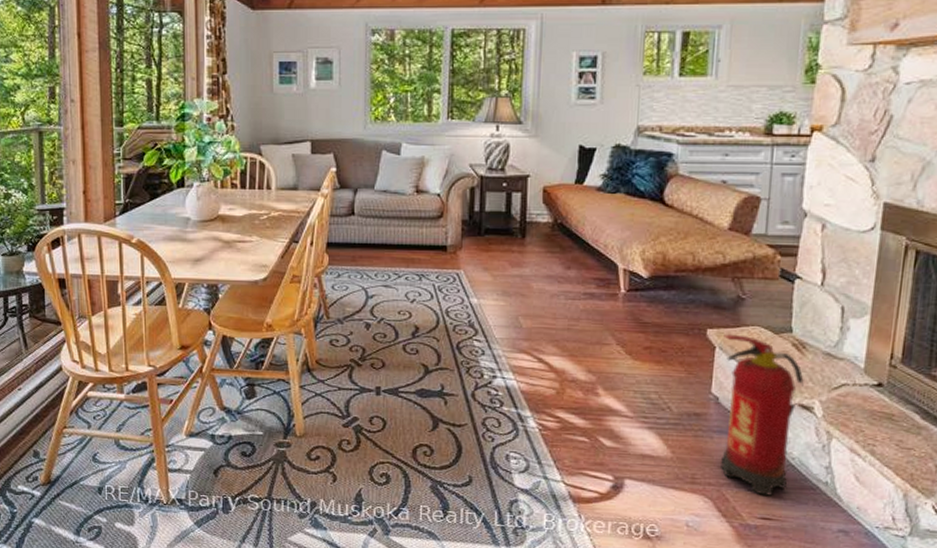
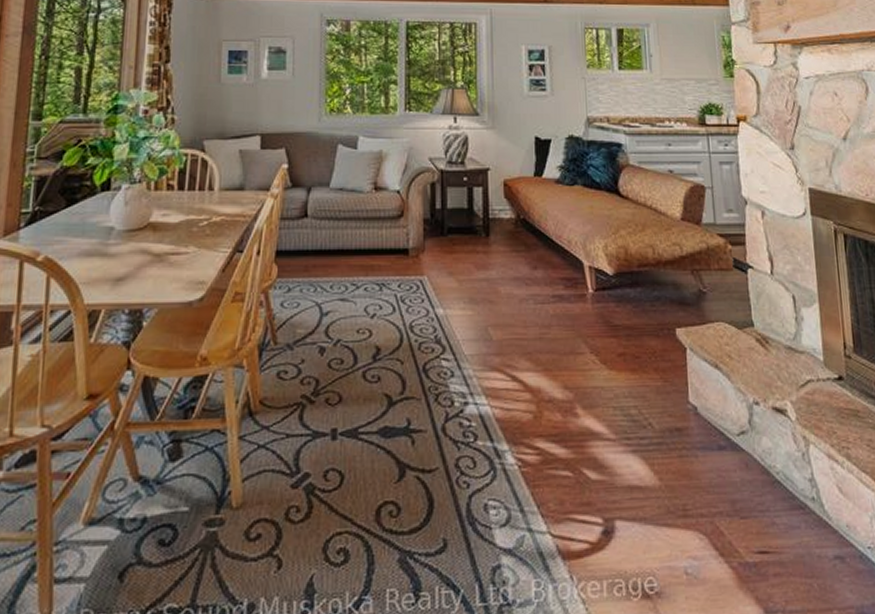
fire extinguisher: present [721,334,804,497] -> none [692,332,777,524]

